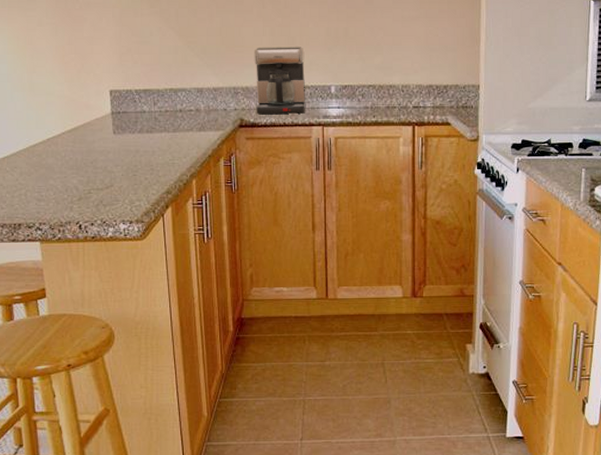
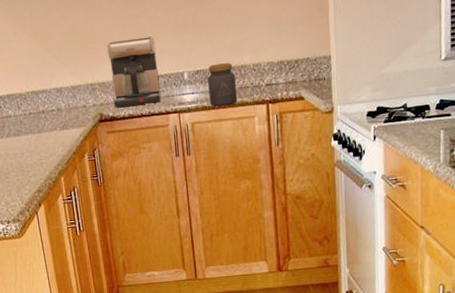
jar: none [355,81,384,124] -> present [207,63,238,107]

